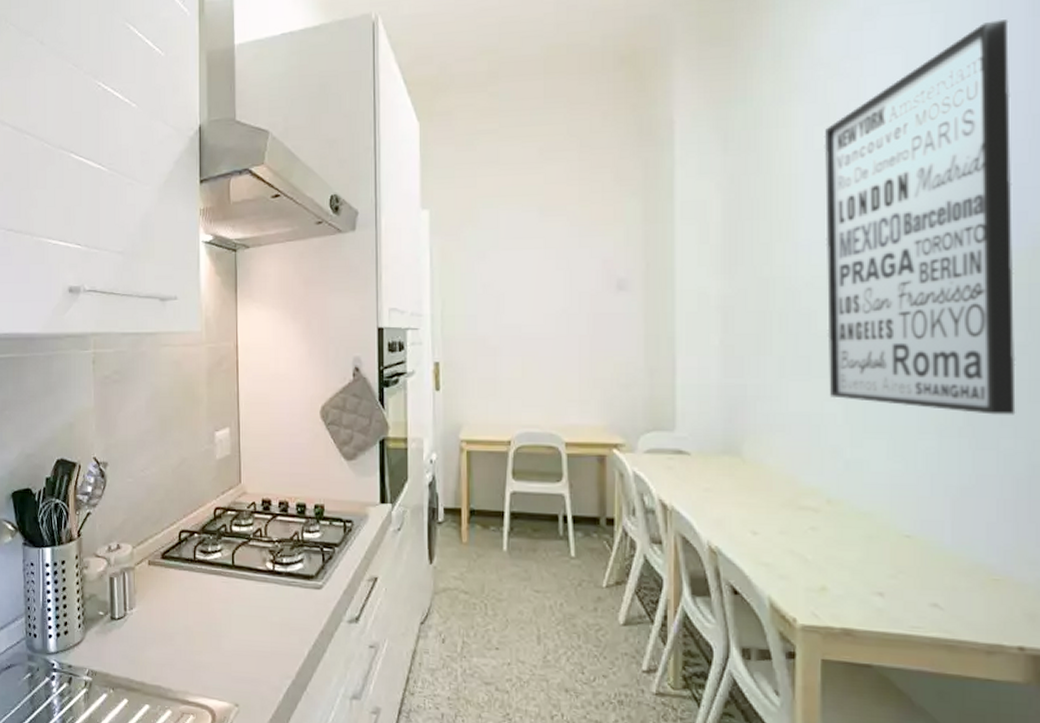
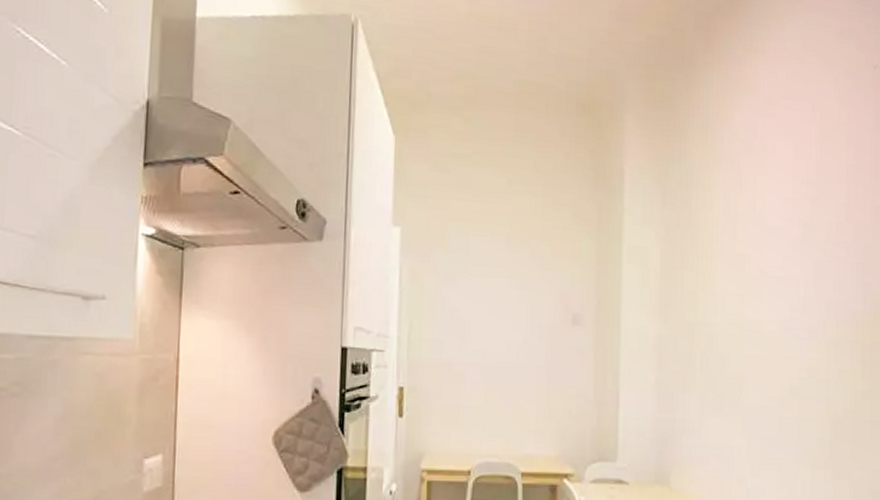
wall art: present [824,18,1016,415] -> none [736,125,863,450]

